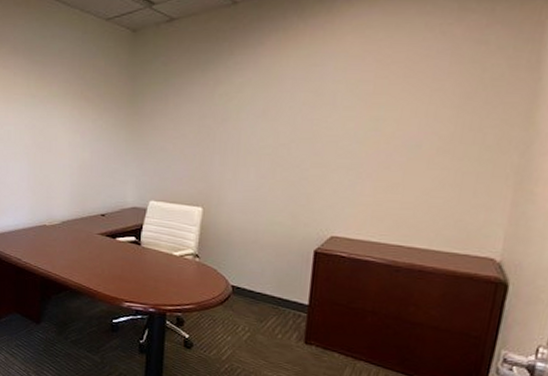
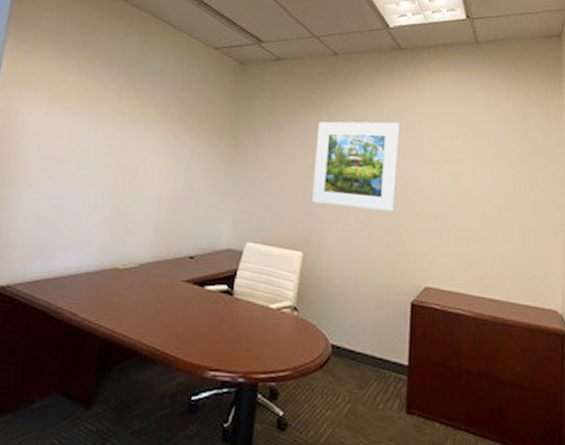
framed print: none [210,70,311,165] -> present [311,121,401,212]

